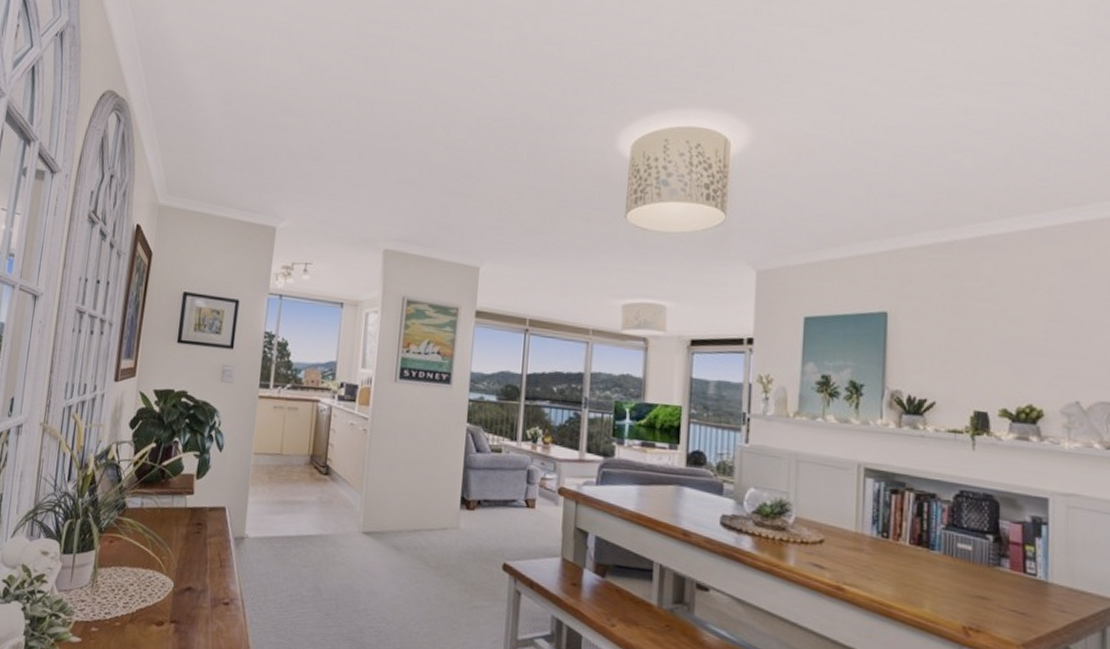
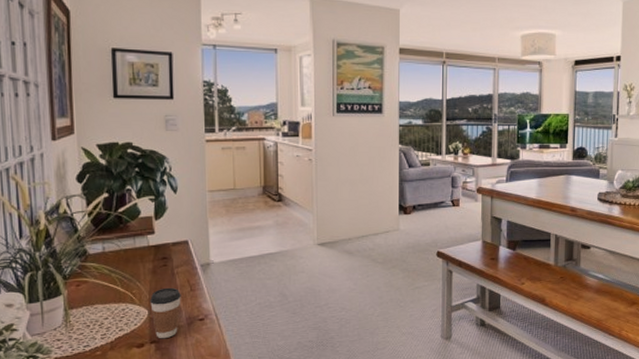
coffee cup: none [176,558,210,621] -> present [150,287,181,339]

